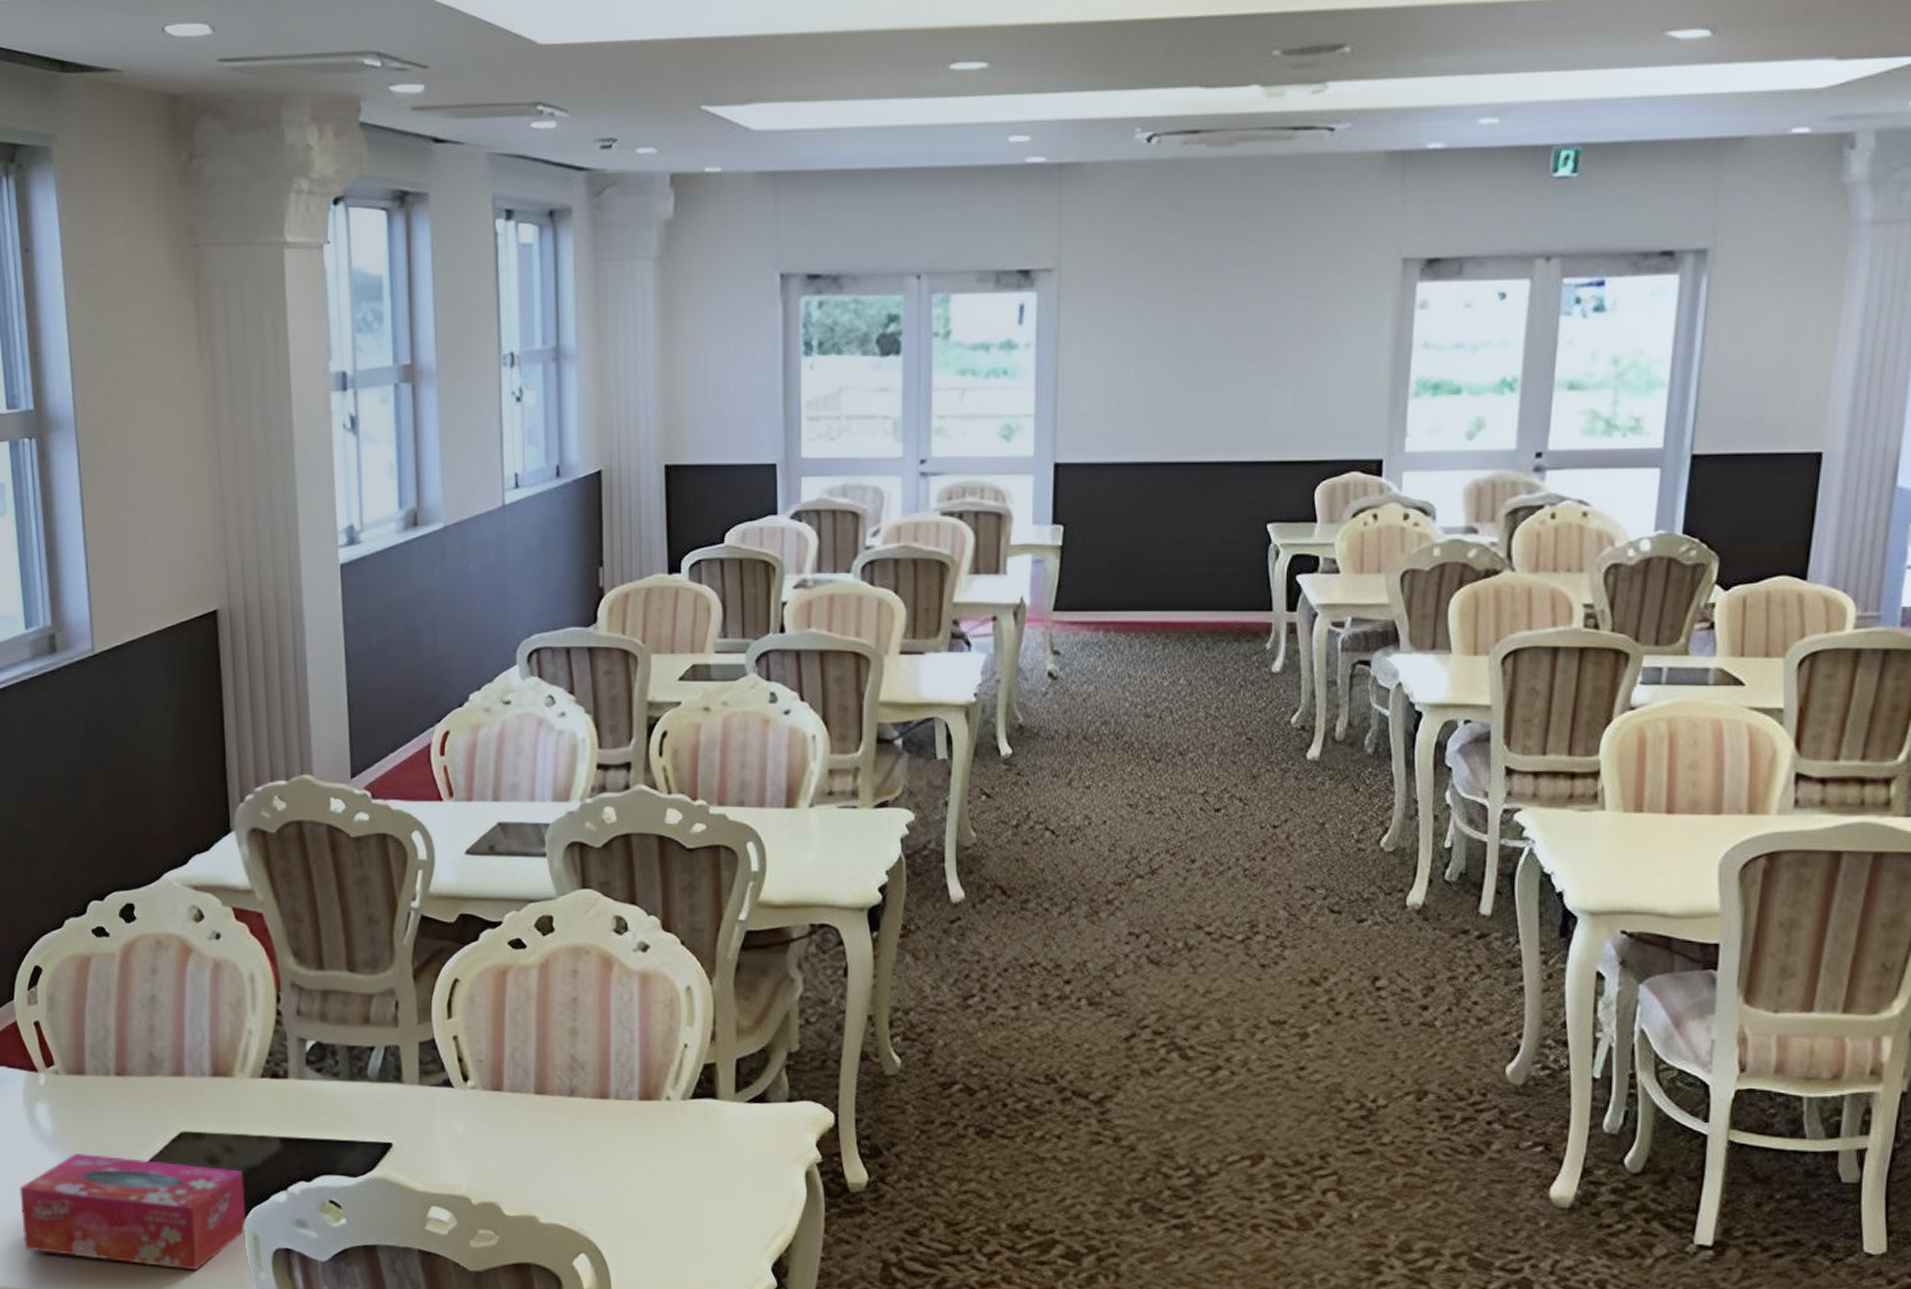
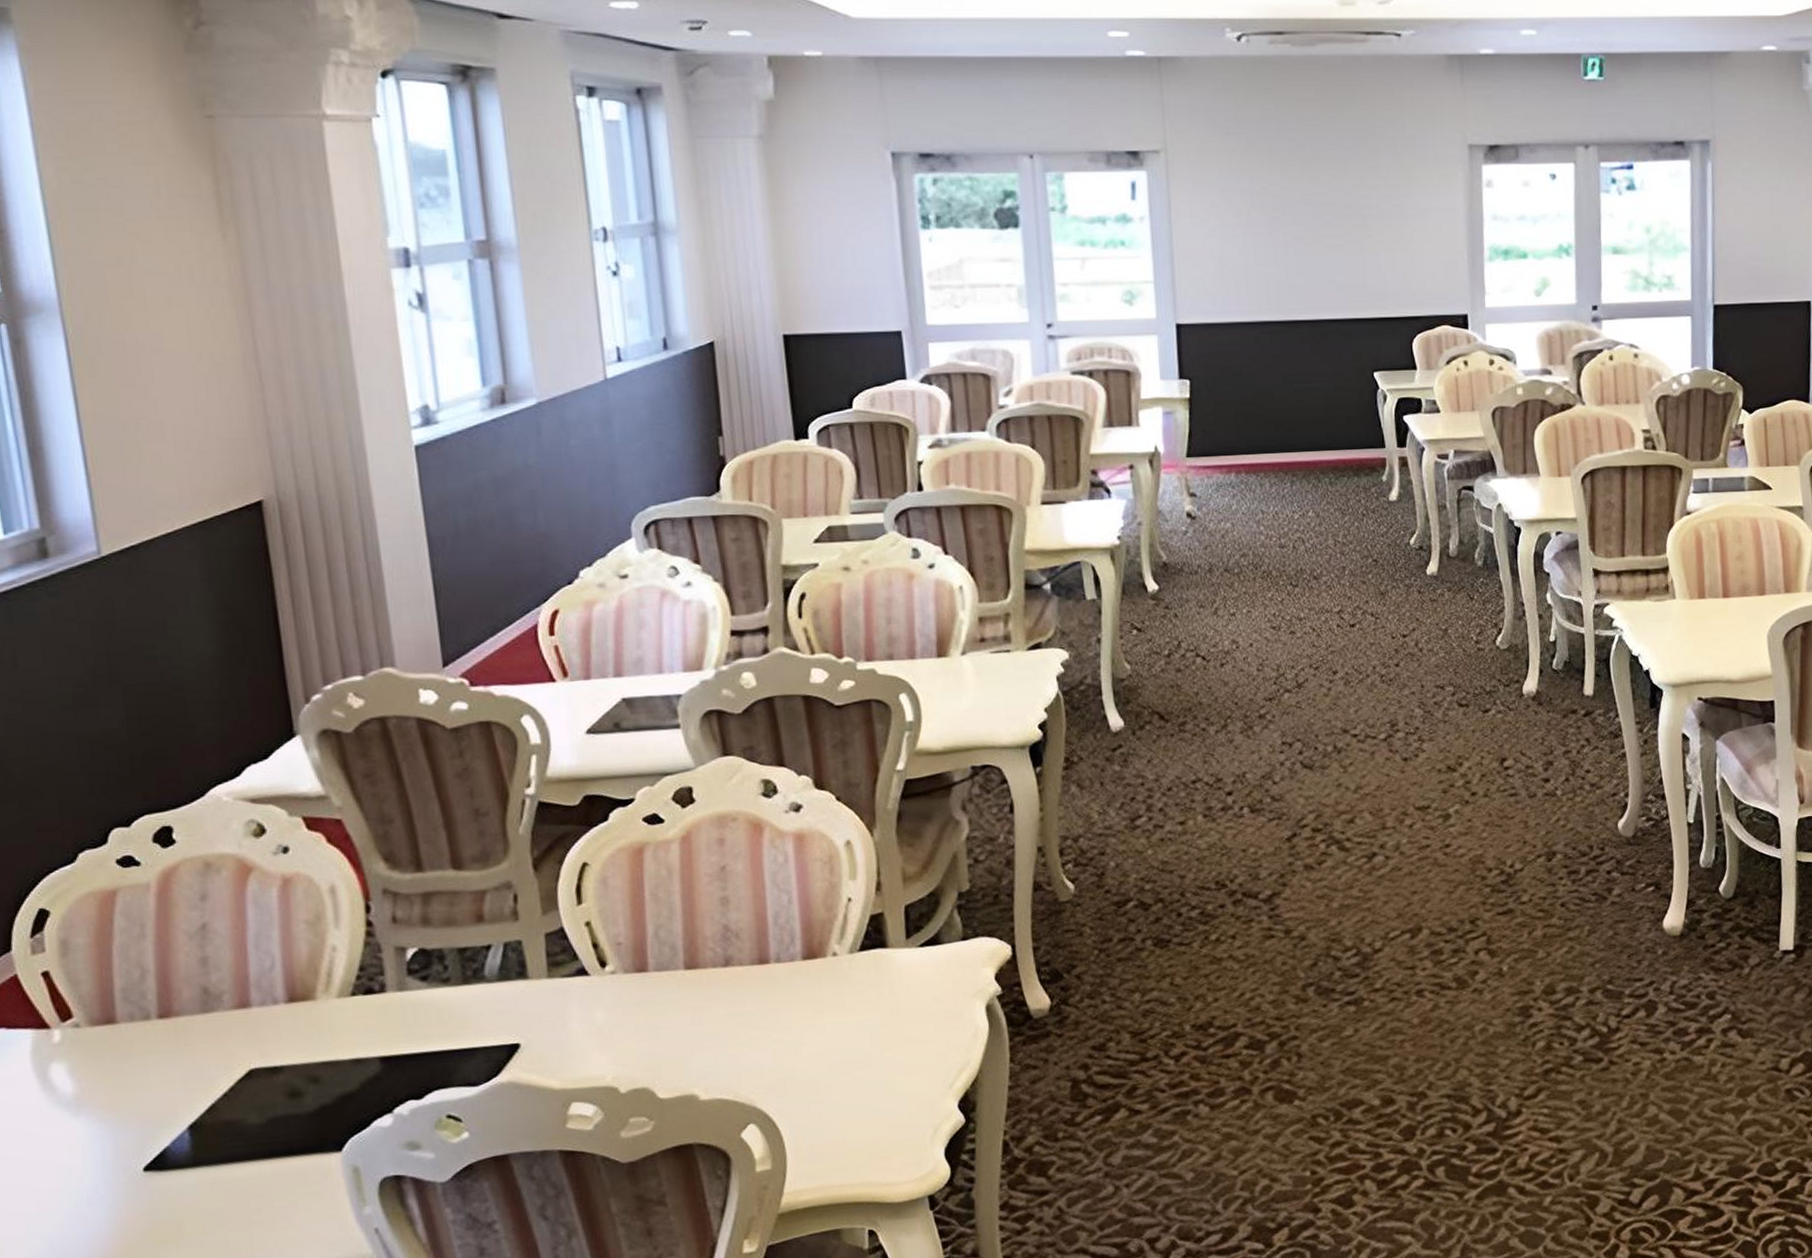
tissue box: present [20,1152,246,1271] -> none [32,1100,343,1233]

